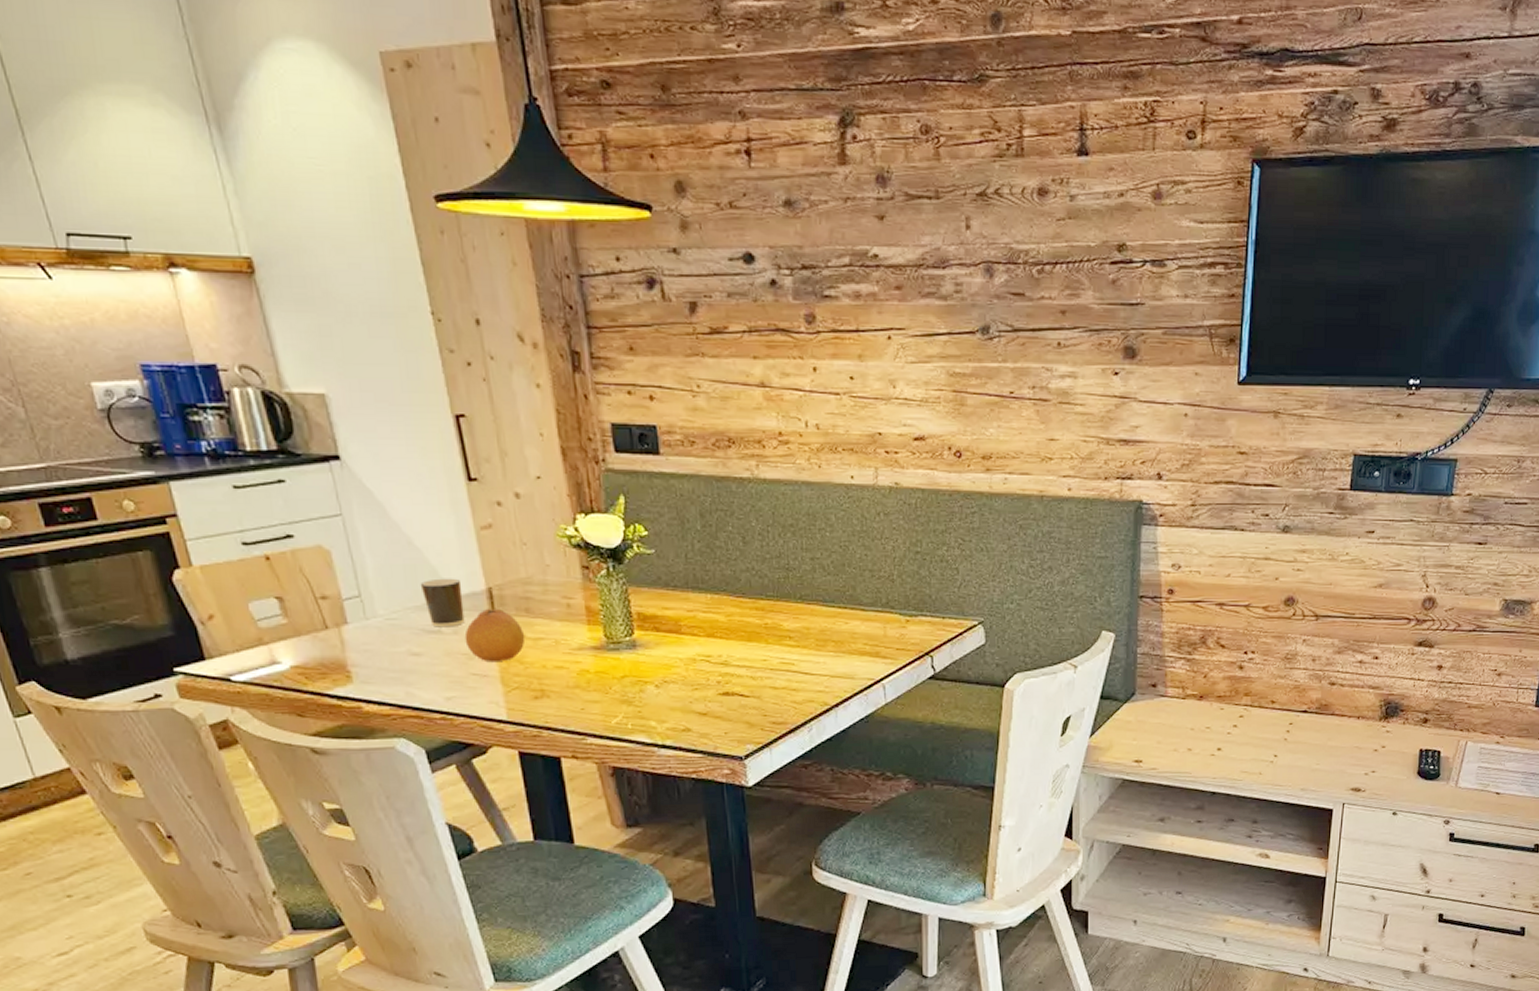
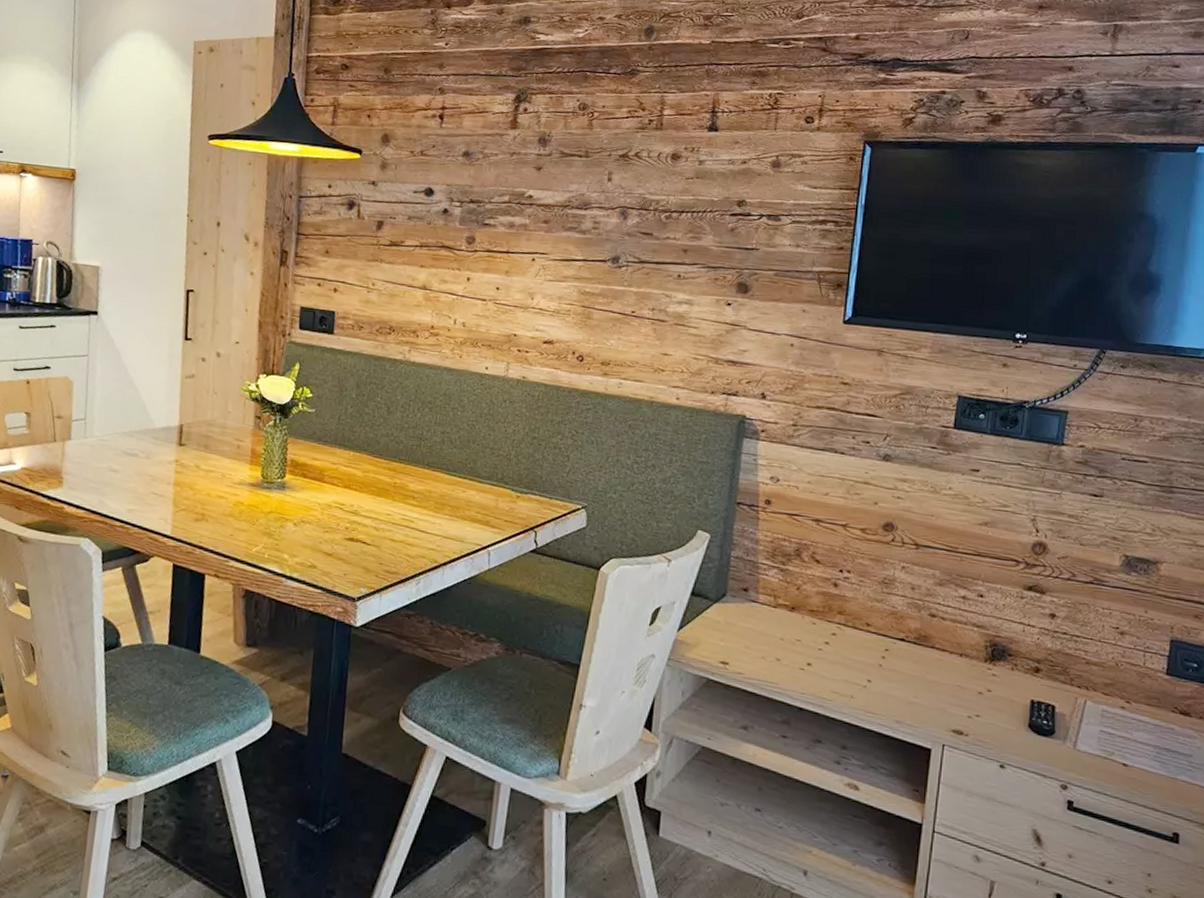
mug: present [420,578,465,627] -> none [130,412,162,453]
fruit: present [464,608,526,663] -> none [153,441,200,486]

